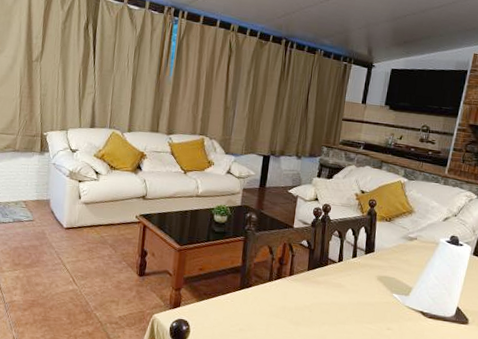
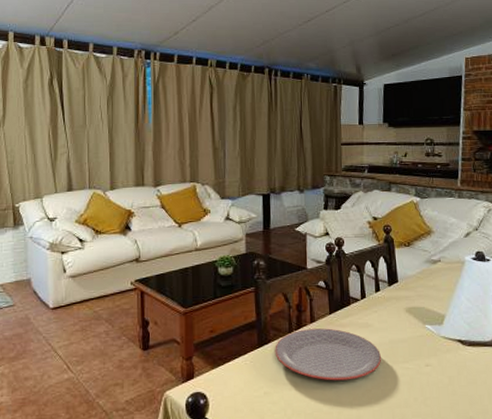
plate: none [254,280,349,331] -> present [275,328,382,381]

